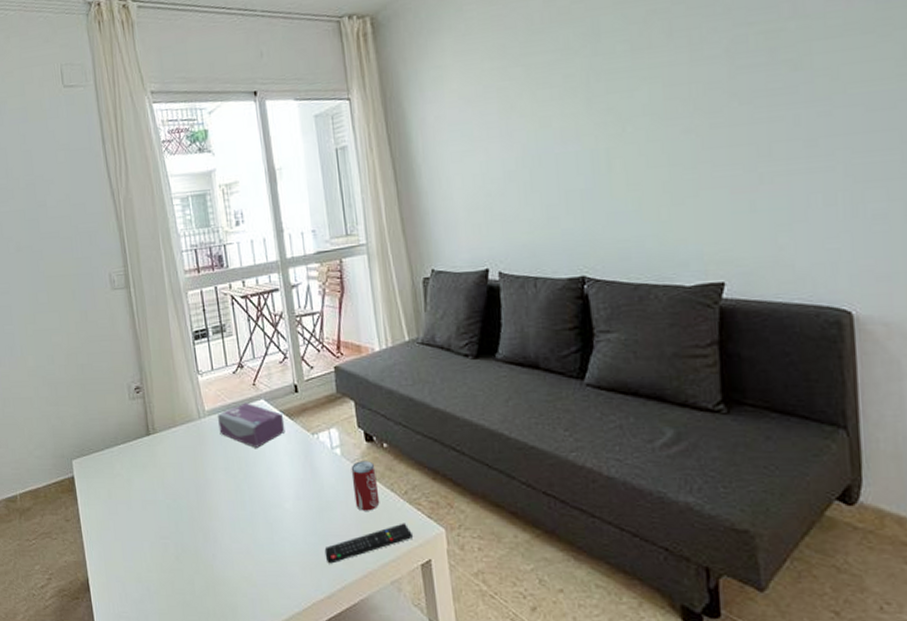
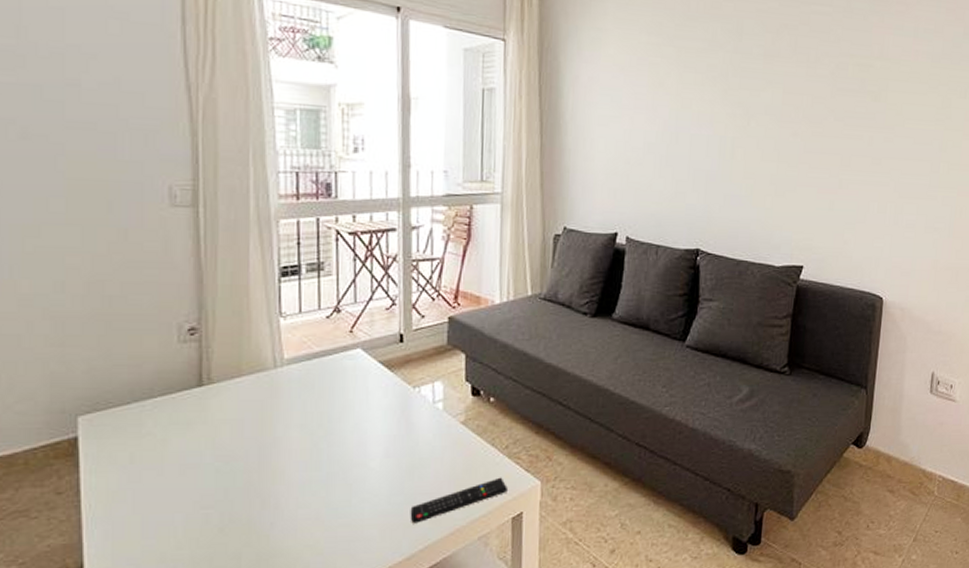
tissue box: present [218,402,285,448] -> none [299,351,383,402]
beverage can: present [351,461,380,511] -> none [451,415,479,467]

